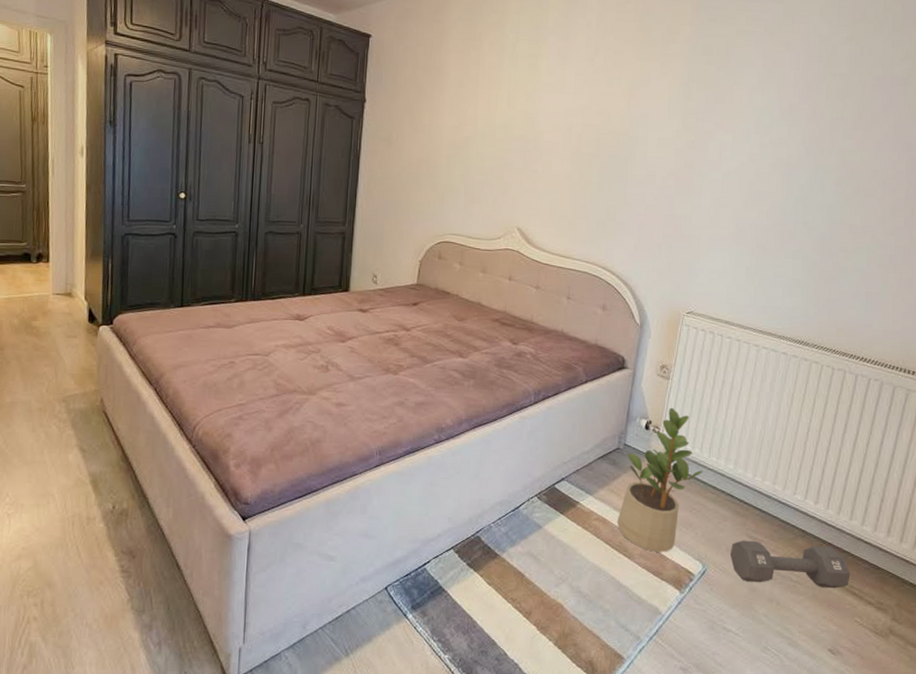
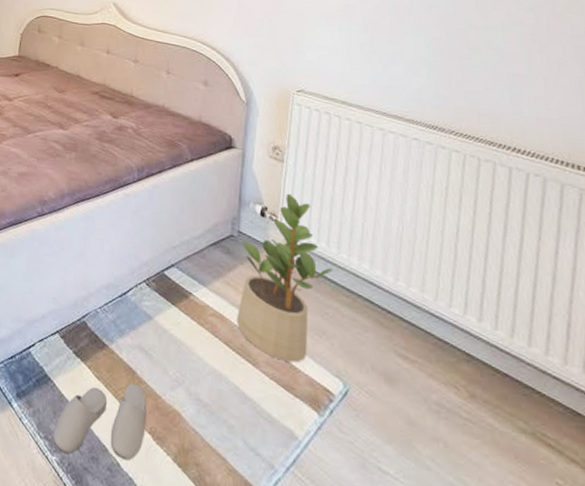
slippers: none [446,585,533,651] -> present [53,383,147,461]
dumbbell: present [730,540,851,589] -> none [376,357,540,435]

